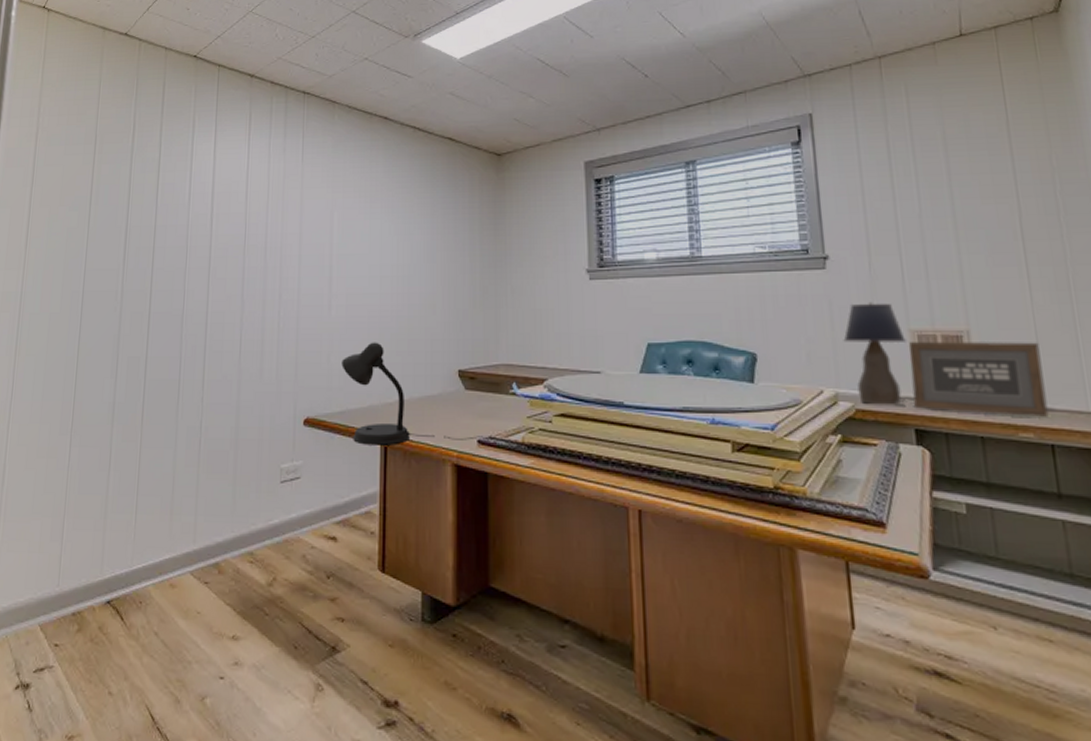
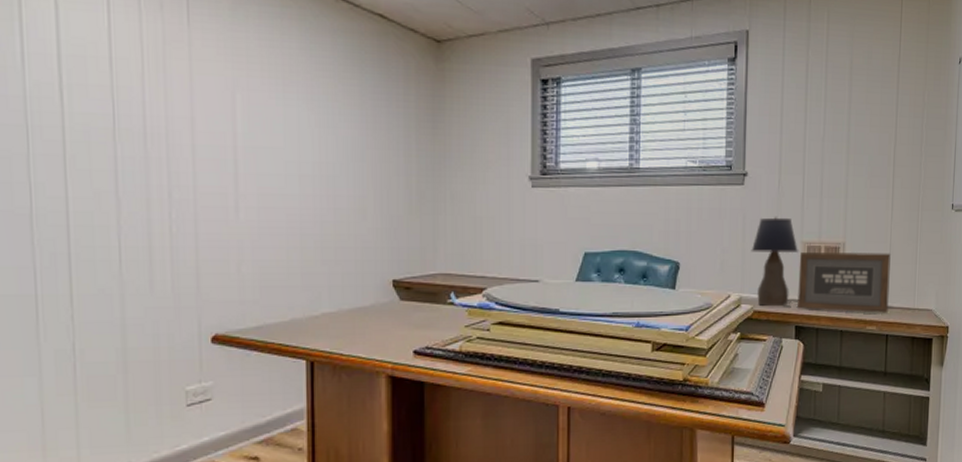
desk lamp: present [341,342,483,447] -> none [255,250,419,362]

